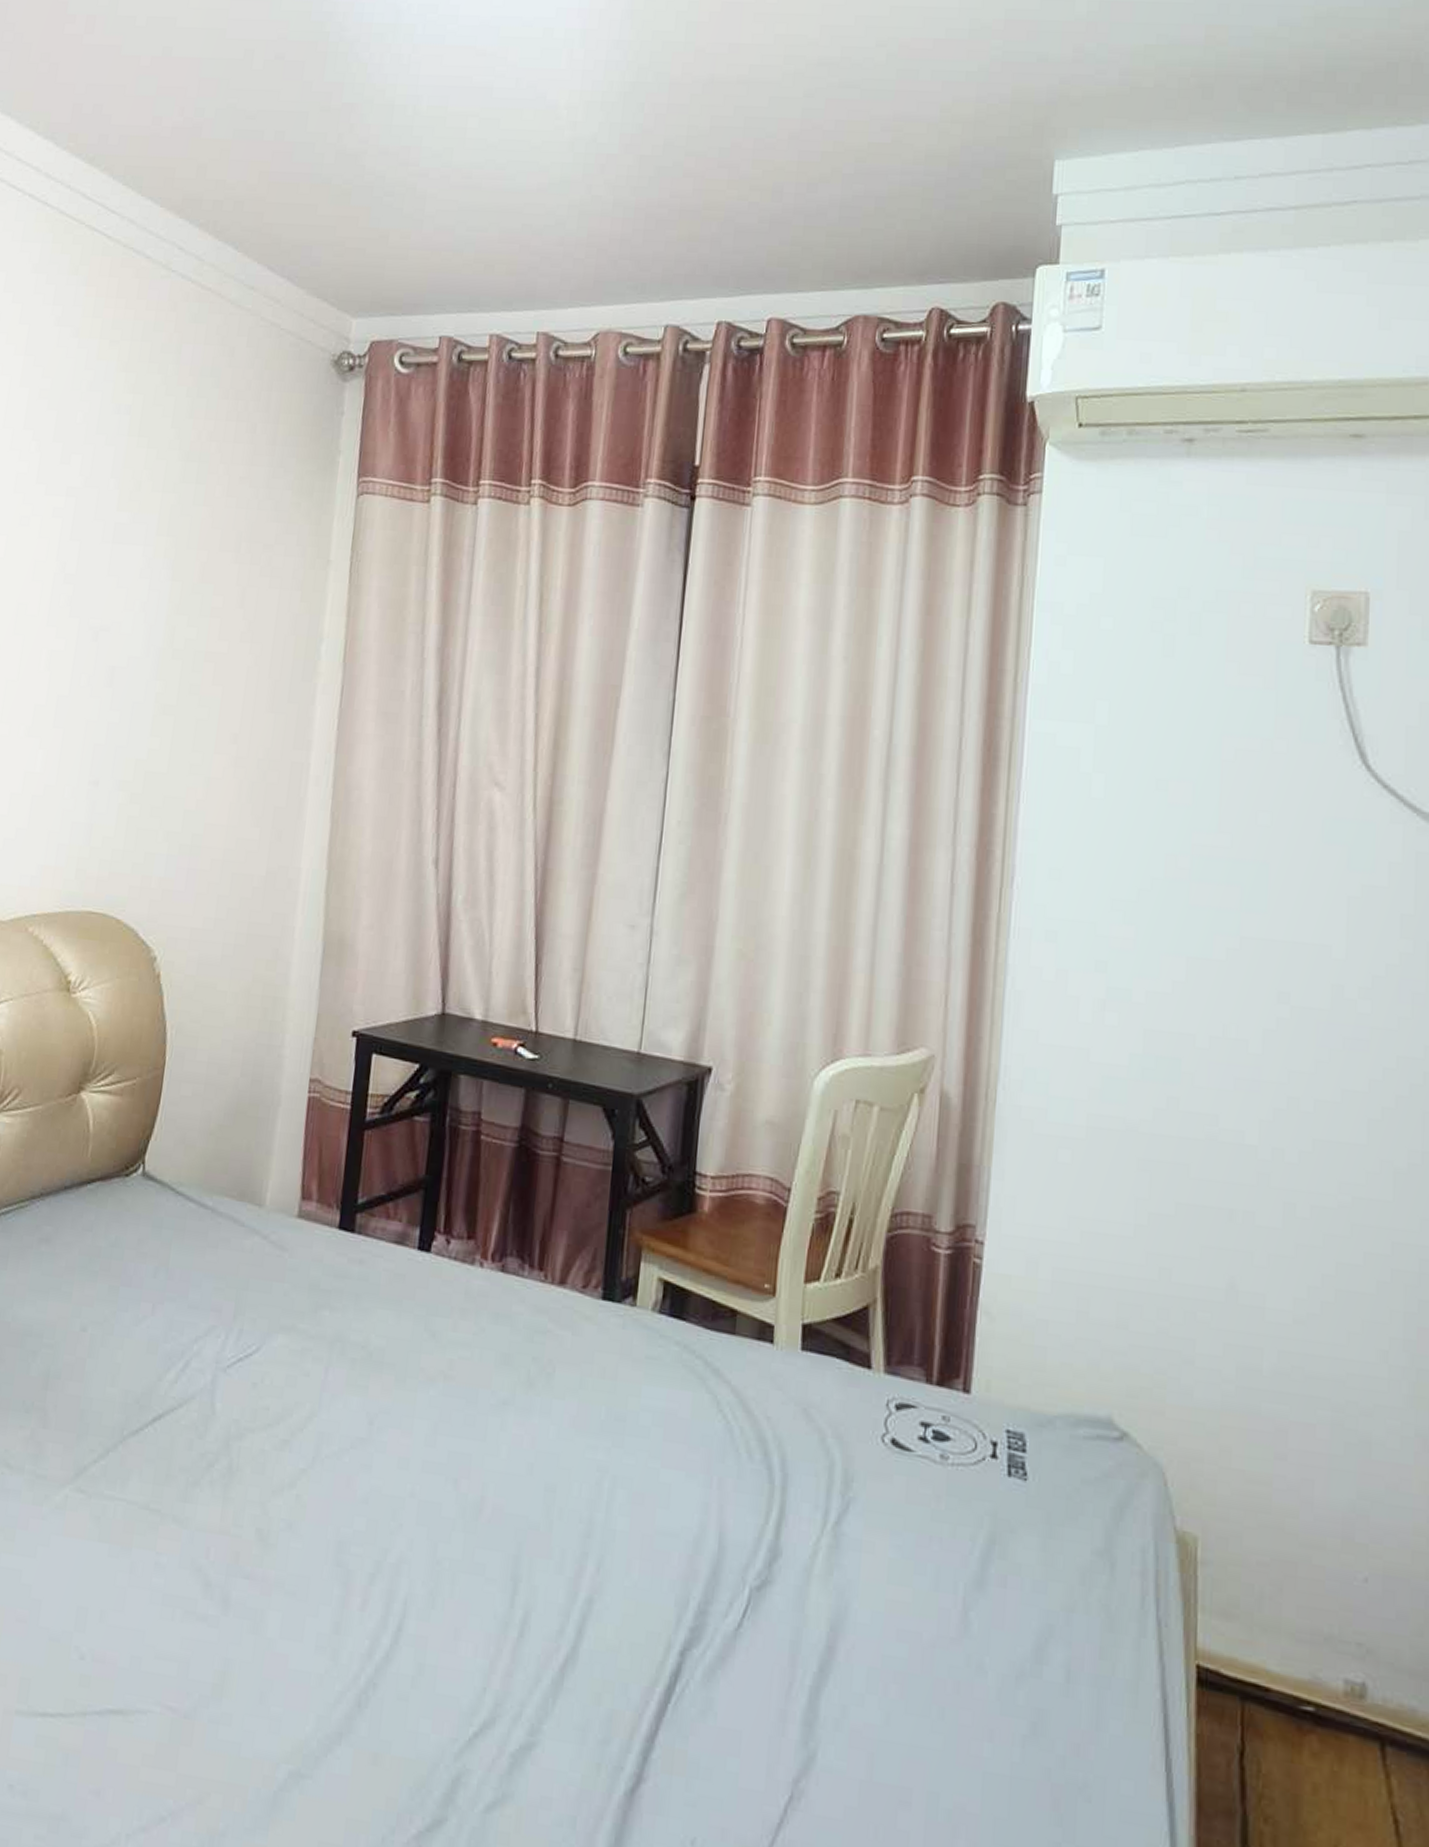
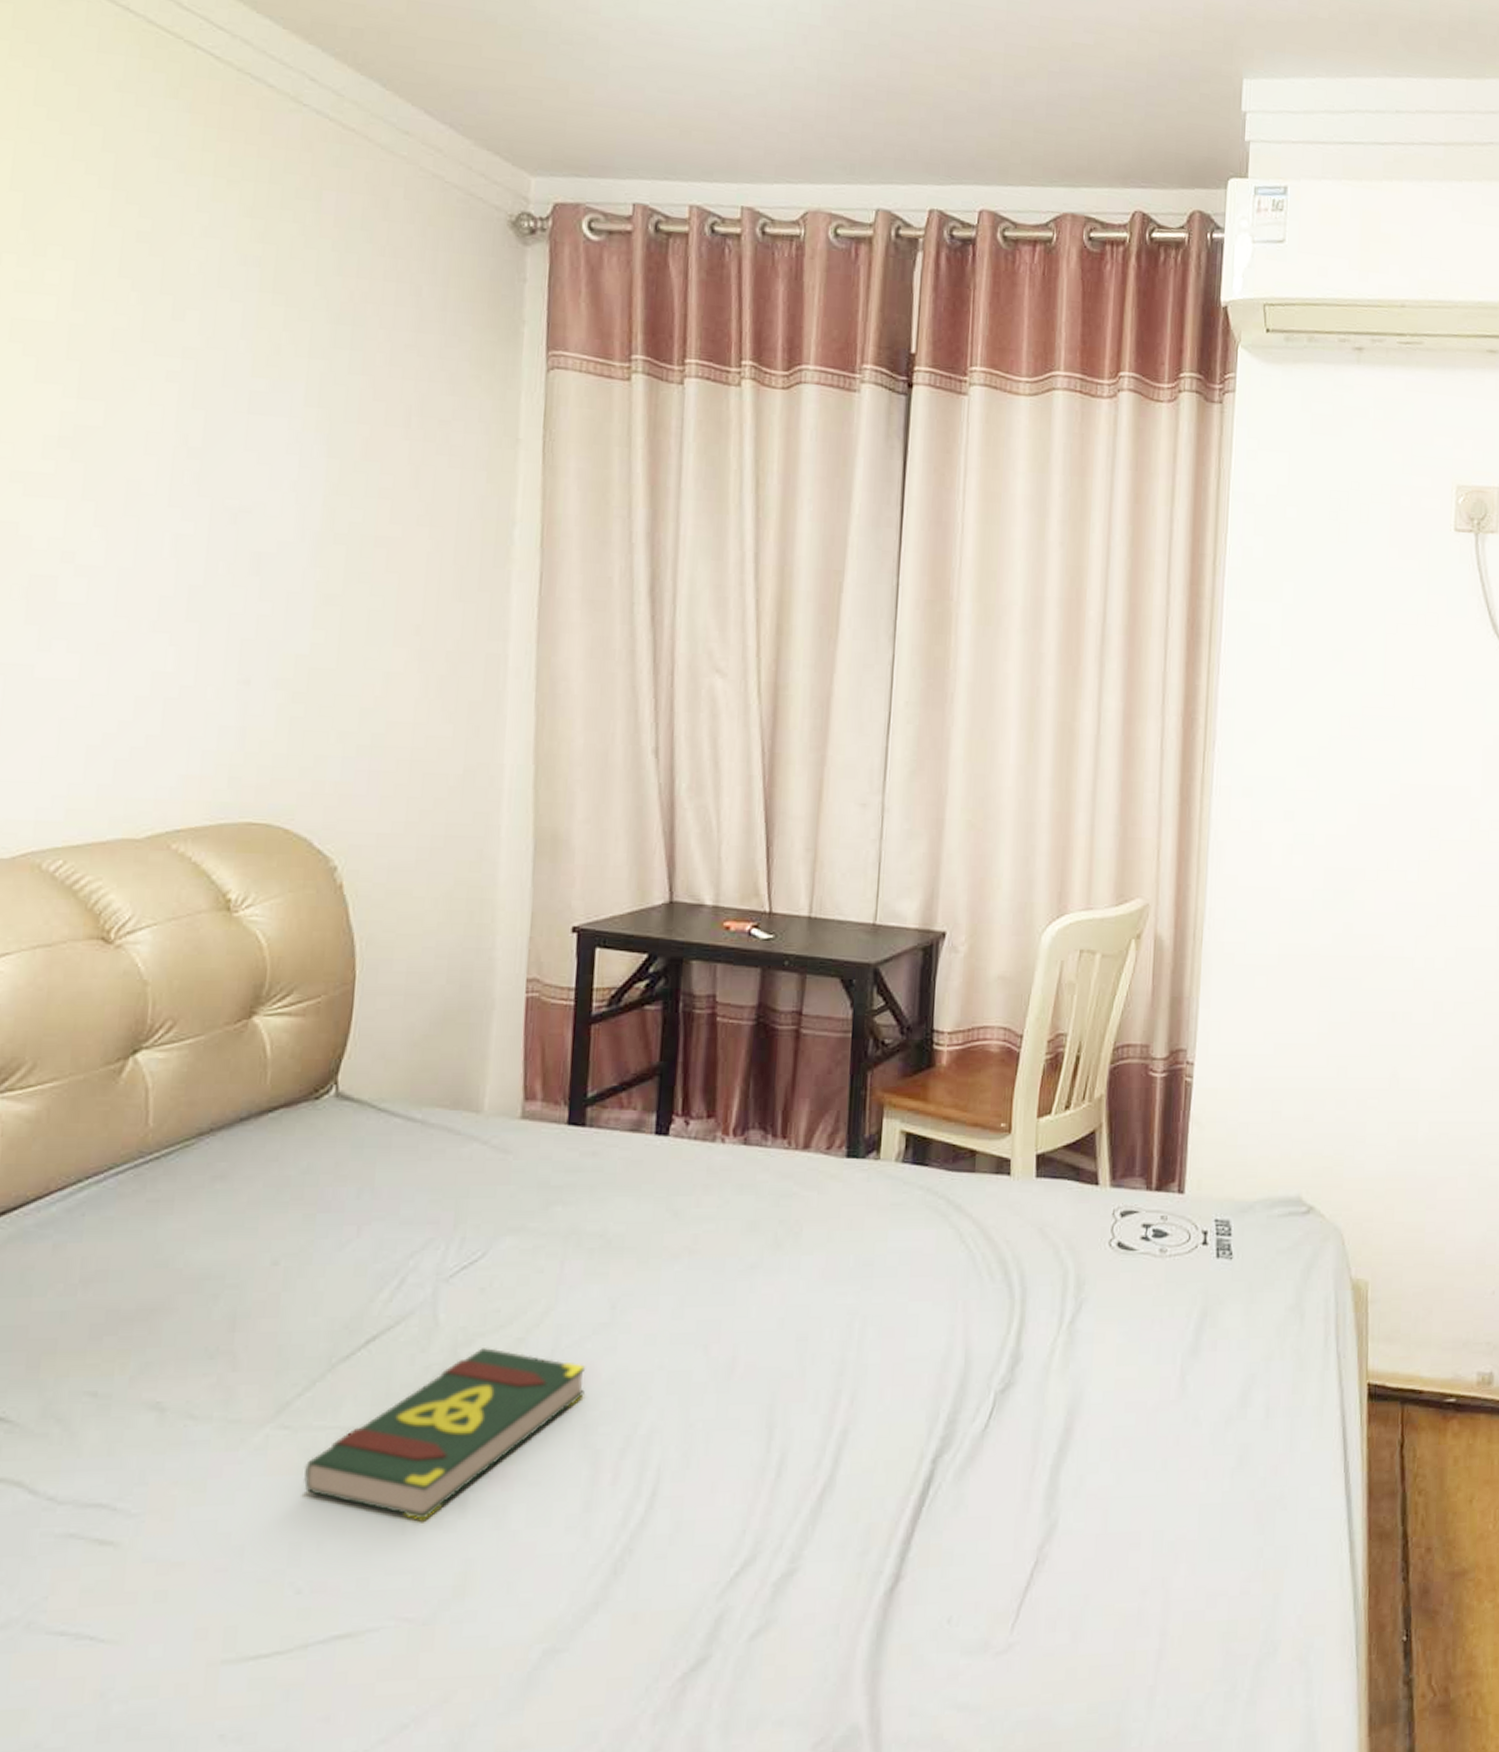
book: none [93,1444,343,1611] -> present [304,1348,586,1522]

